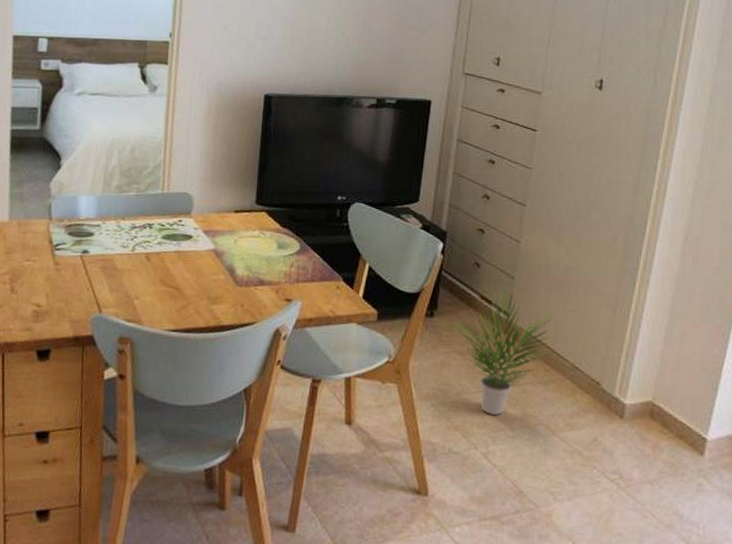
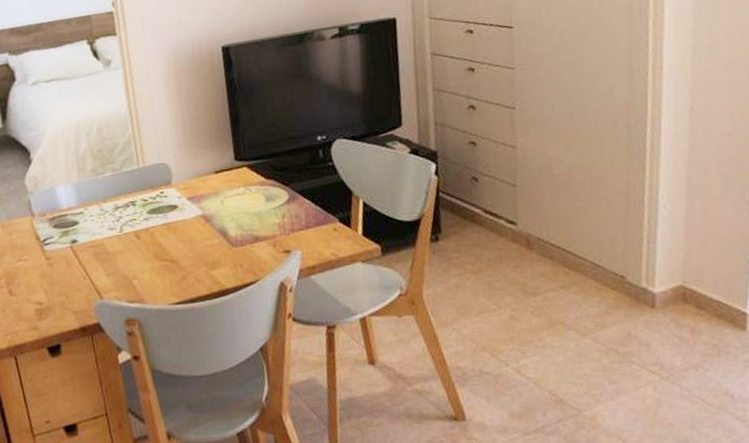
potted plant: present [452,289,554,416] -> none [459,199,568,330]

